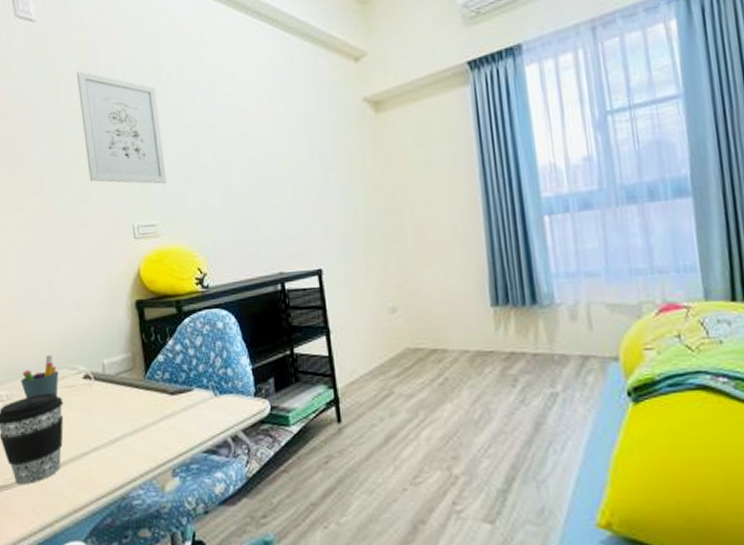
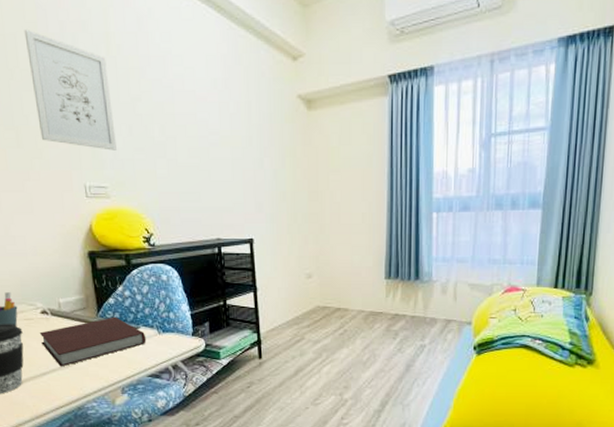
notebook: none [81,377,201,445] -> present [39,316,147,367]

